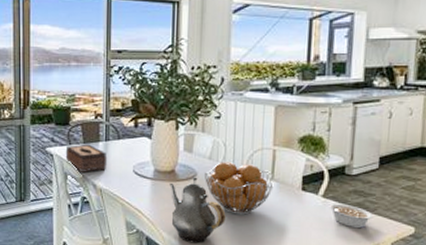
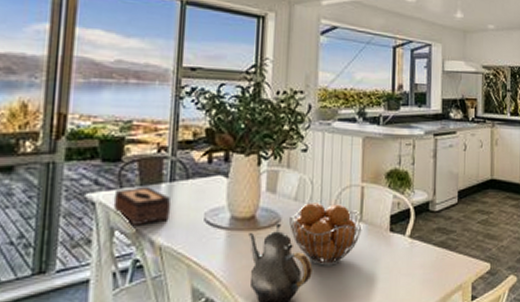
legume: present [329,203,373,229] -> none [415,243,455,270]

